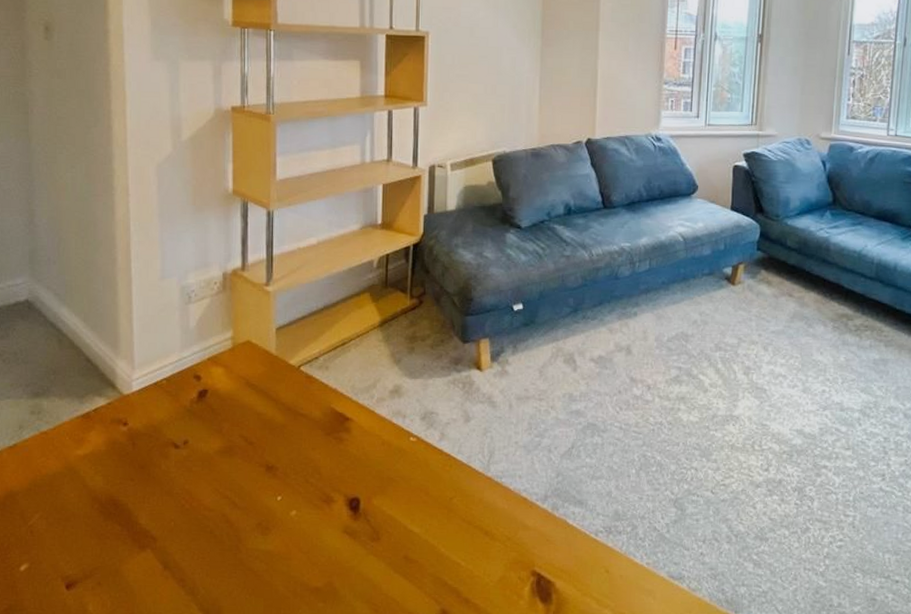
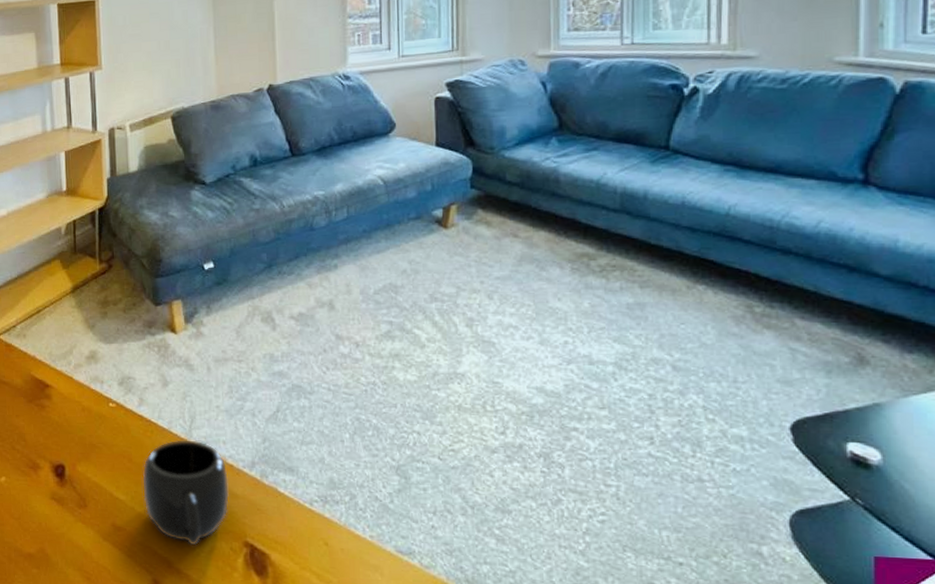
mug: none [437,474,521,576] -> present [143,440,229,546]

